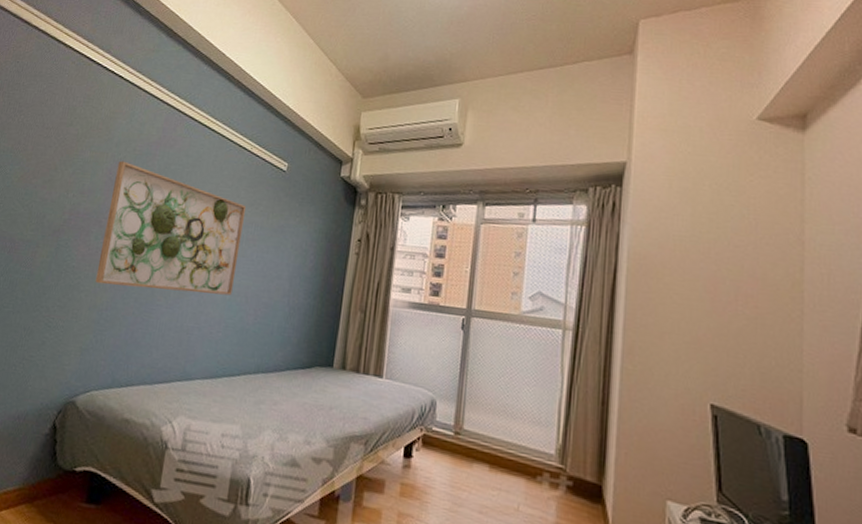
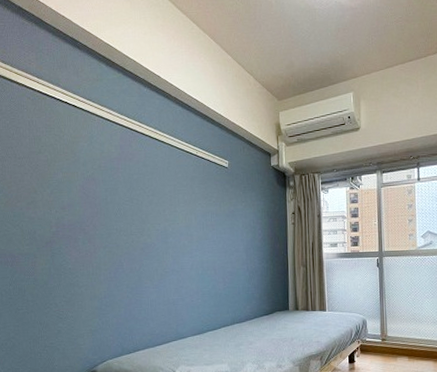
wall art: present [95,160,246,296] -> none [88,177,203,279]

